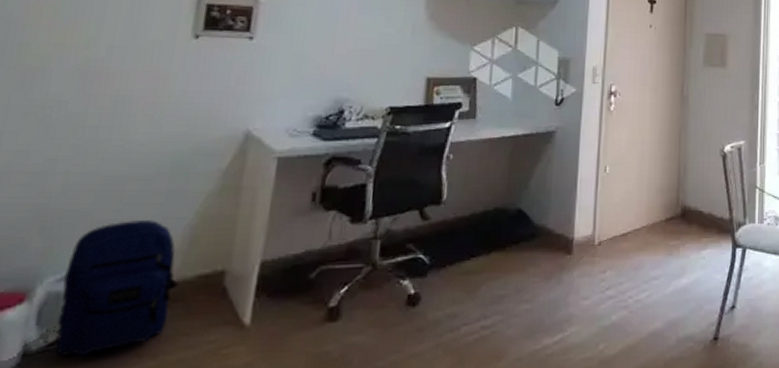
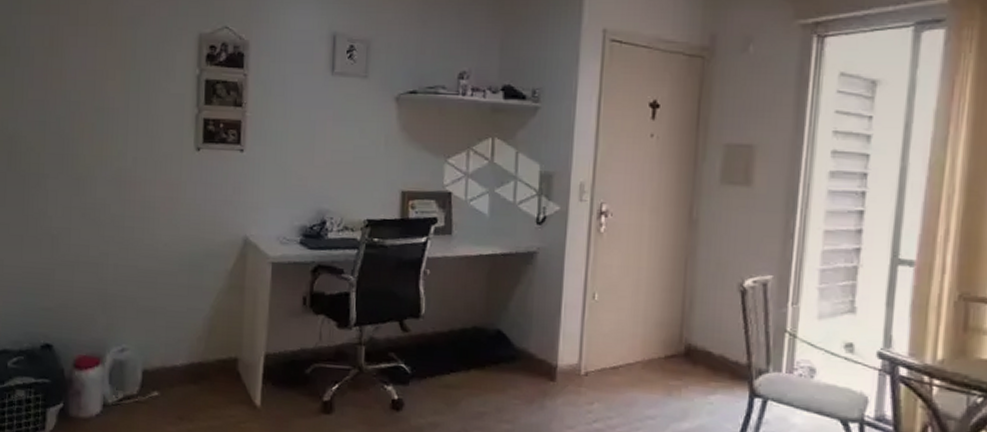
backpack: present [53,220,178,357] -> none [121,308,203,413]

